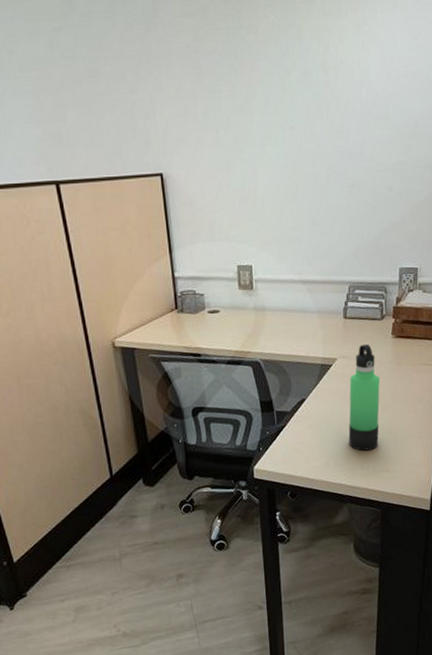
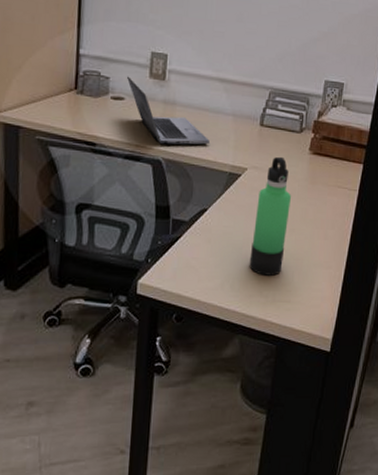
laptop: none [219,290,300,348] -> present [127,76,210,145]

